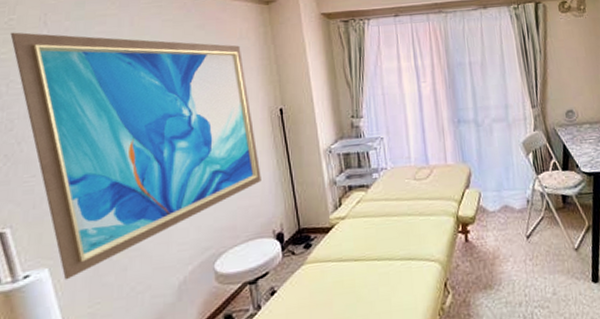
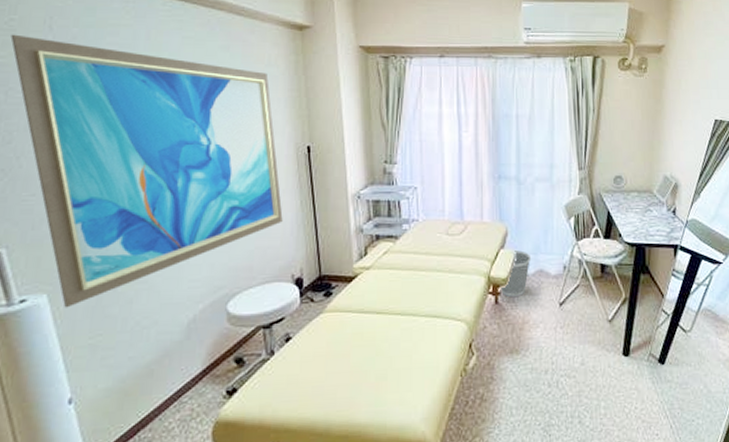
wastebasket: none [468,189,496,235] -> present [500,250,532,298]

